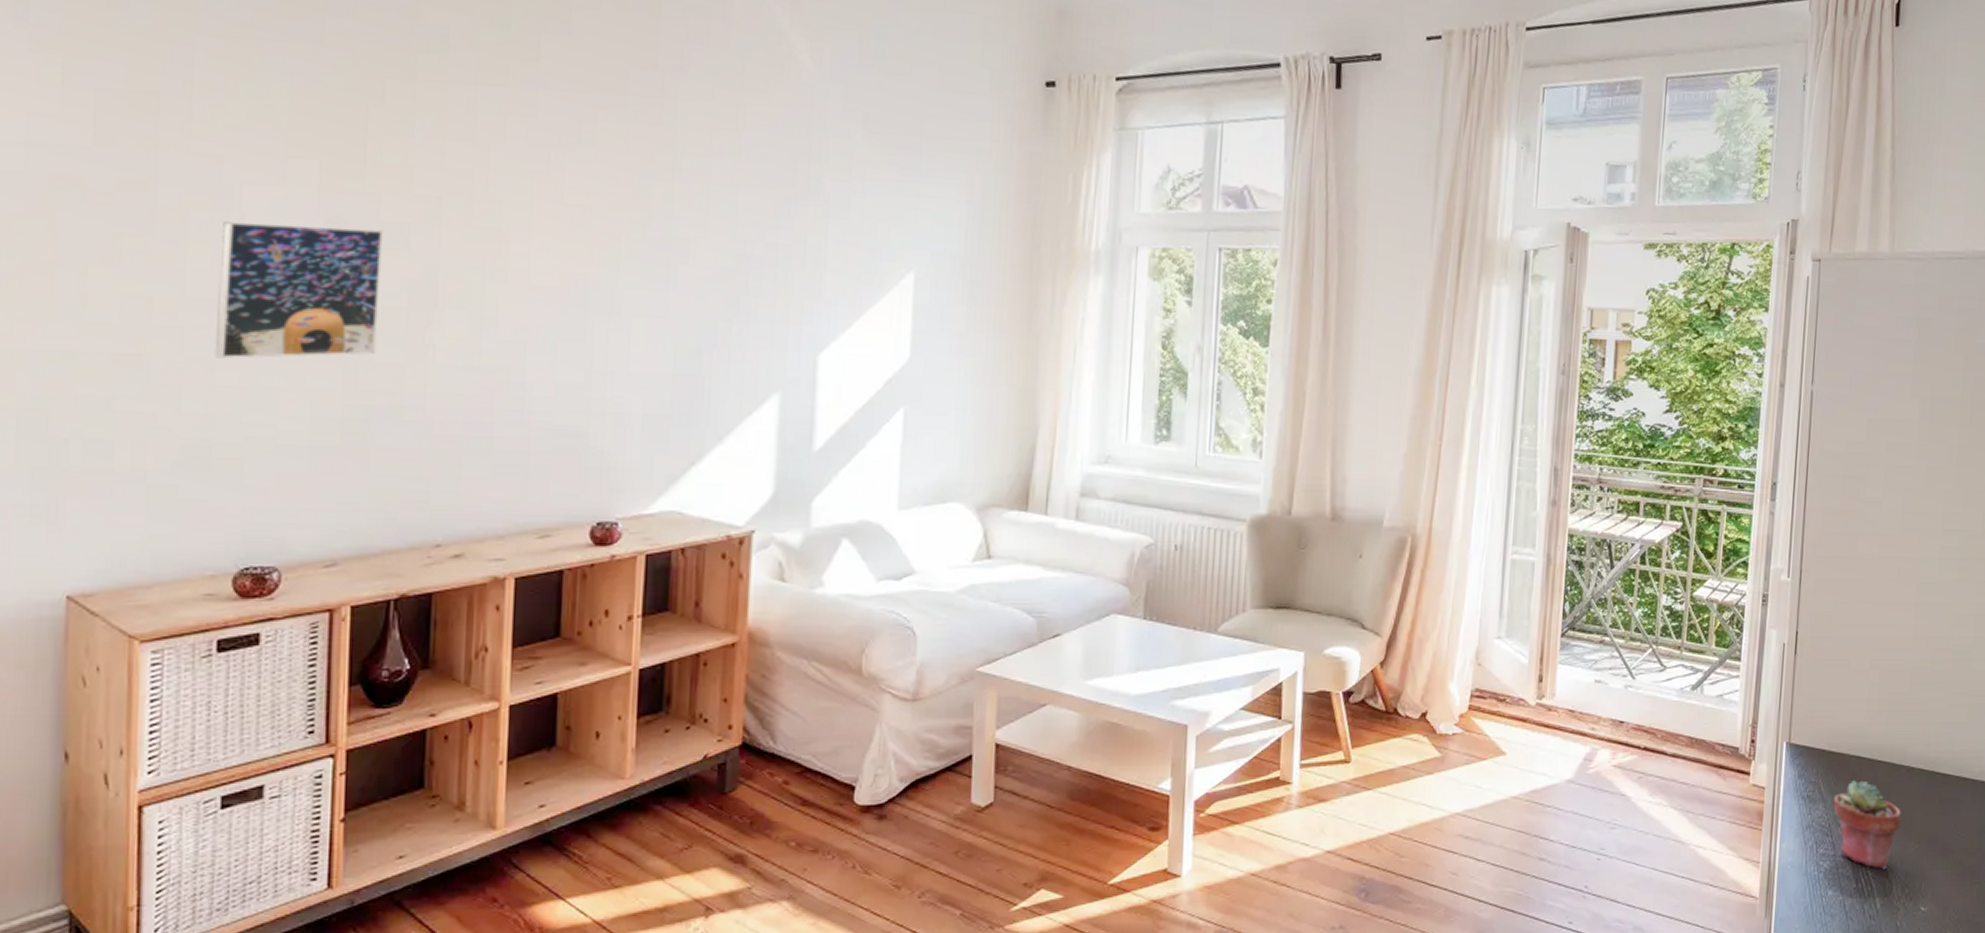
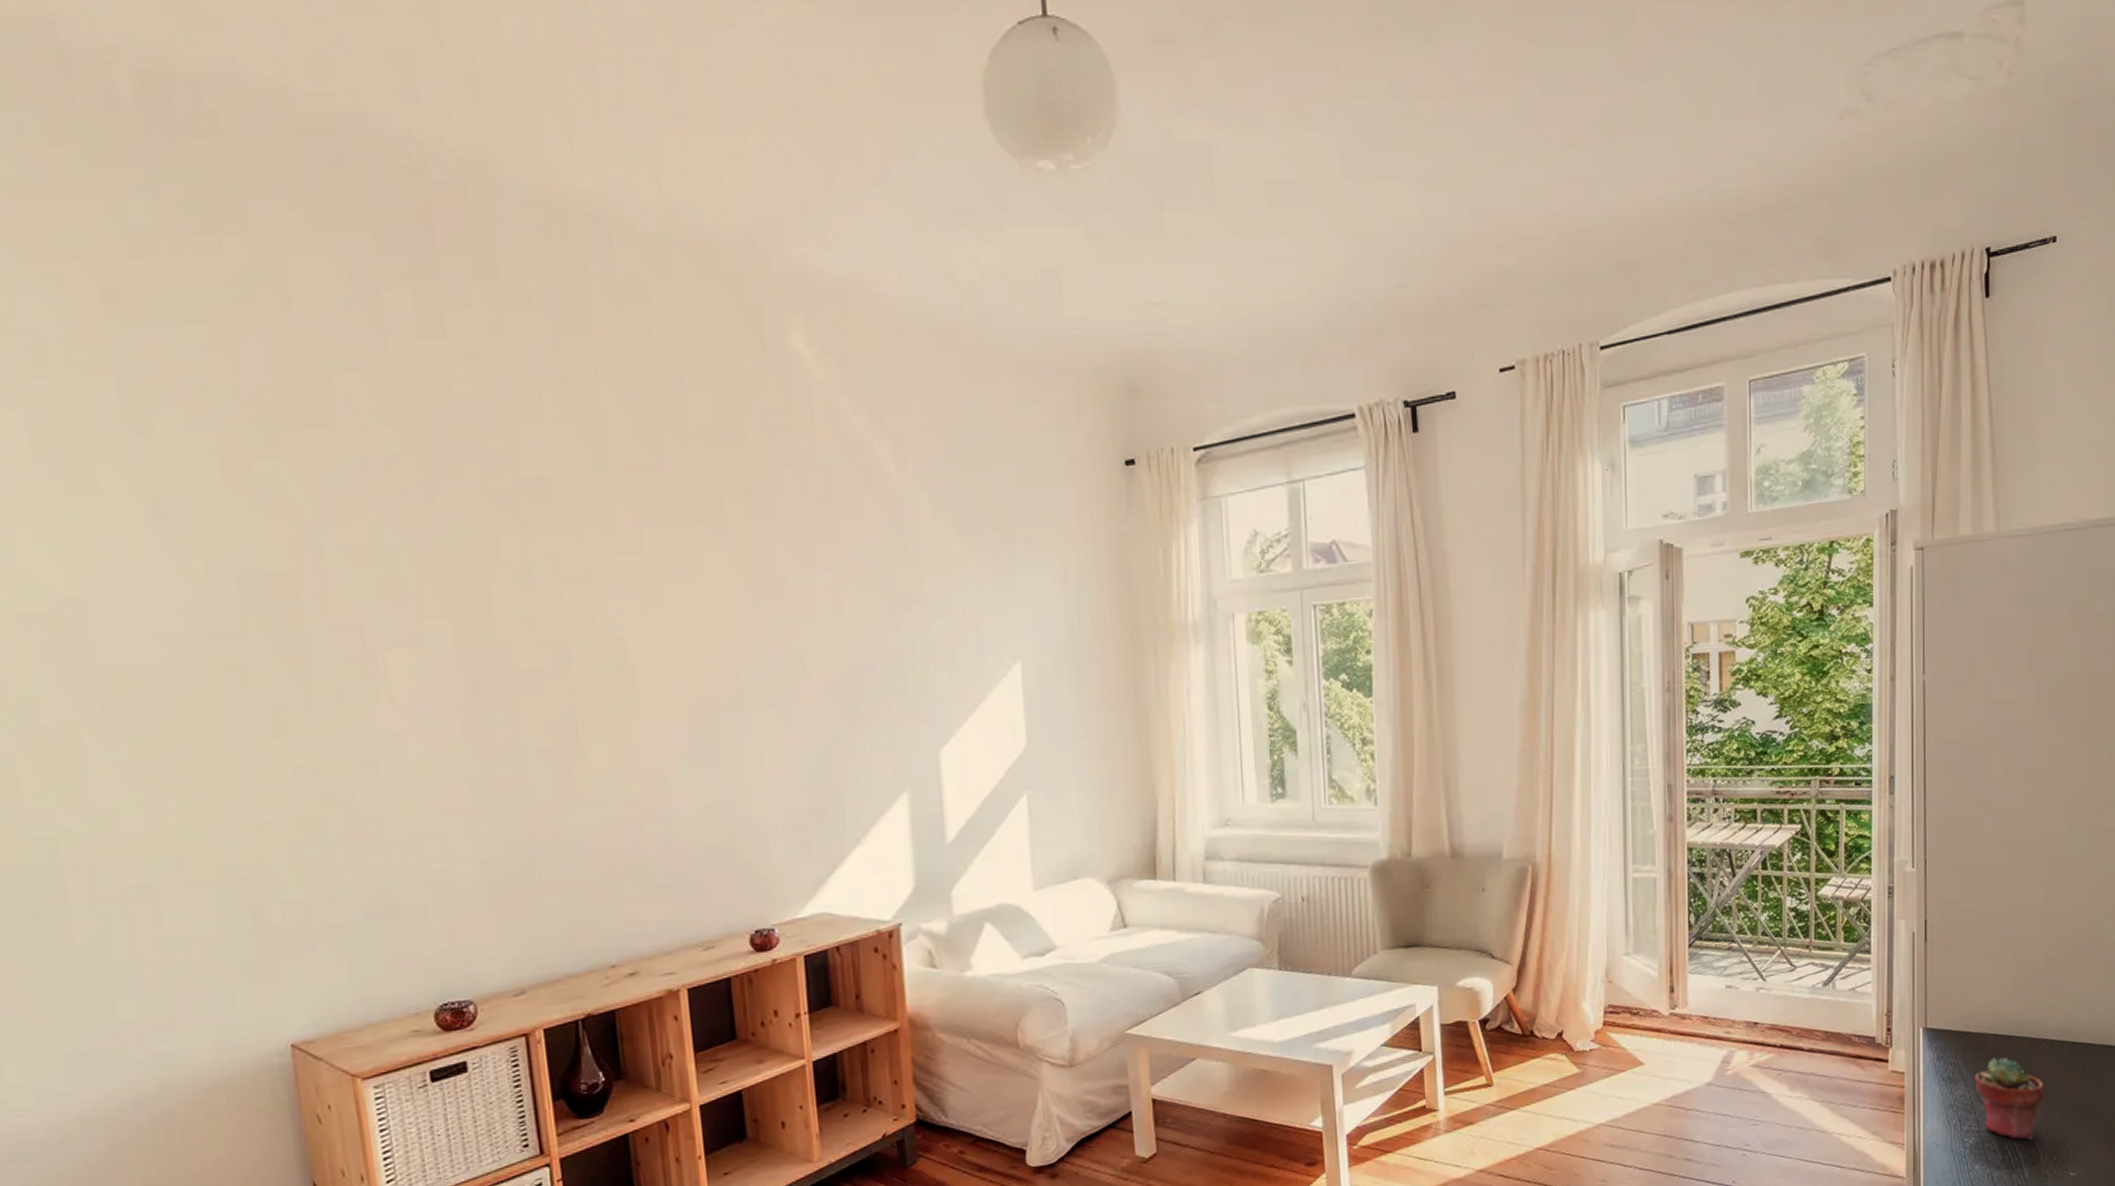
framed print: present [214,221,383,359] -> none [372,678,530,815]

